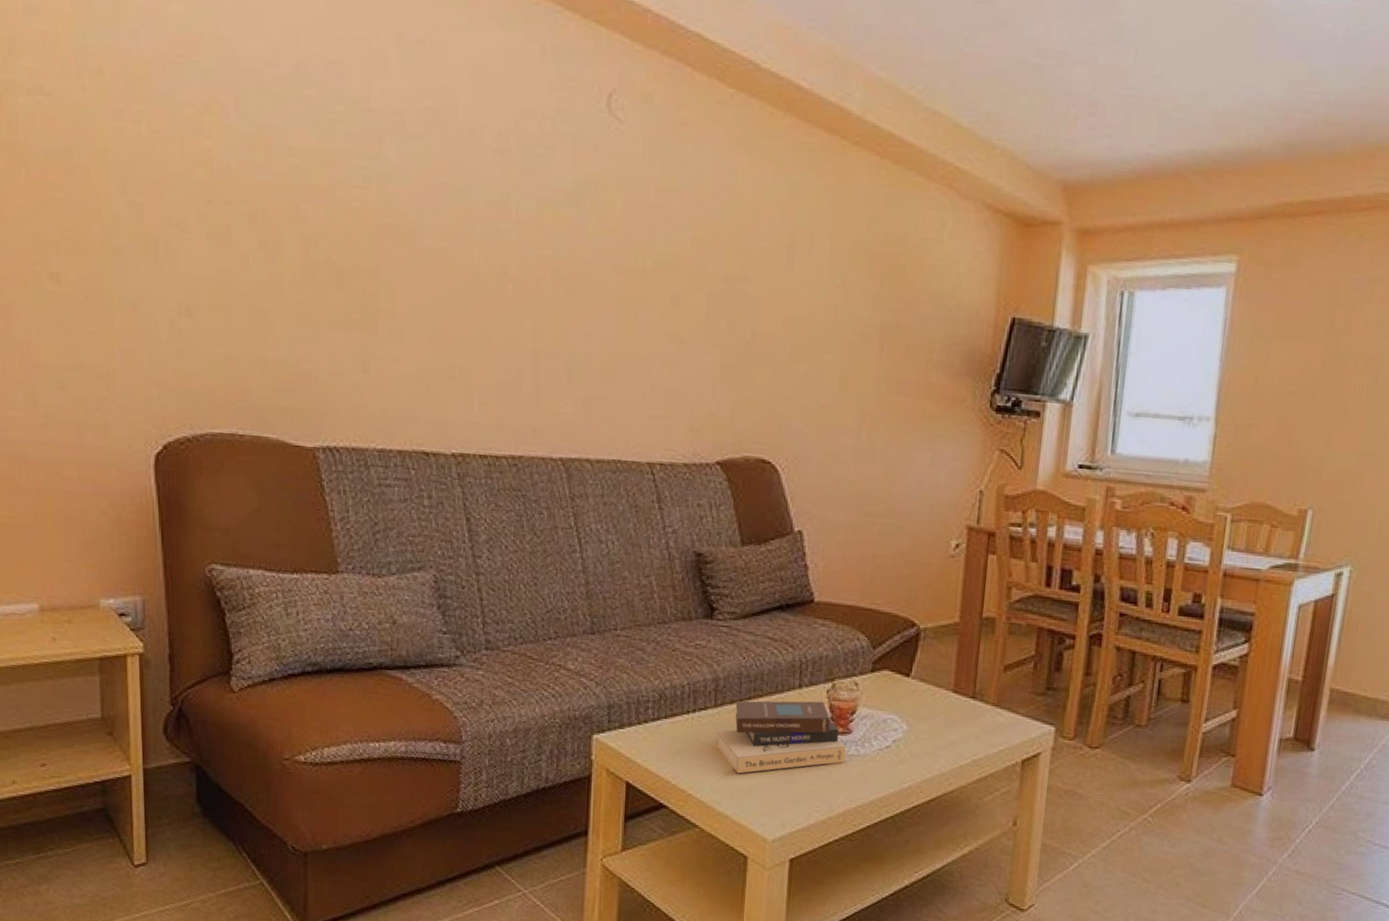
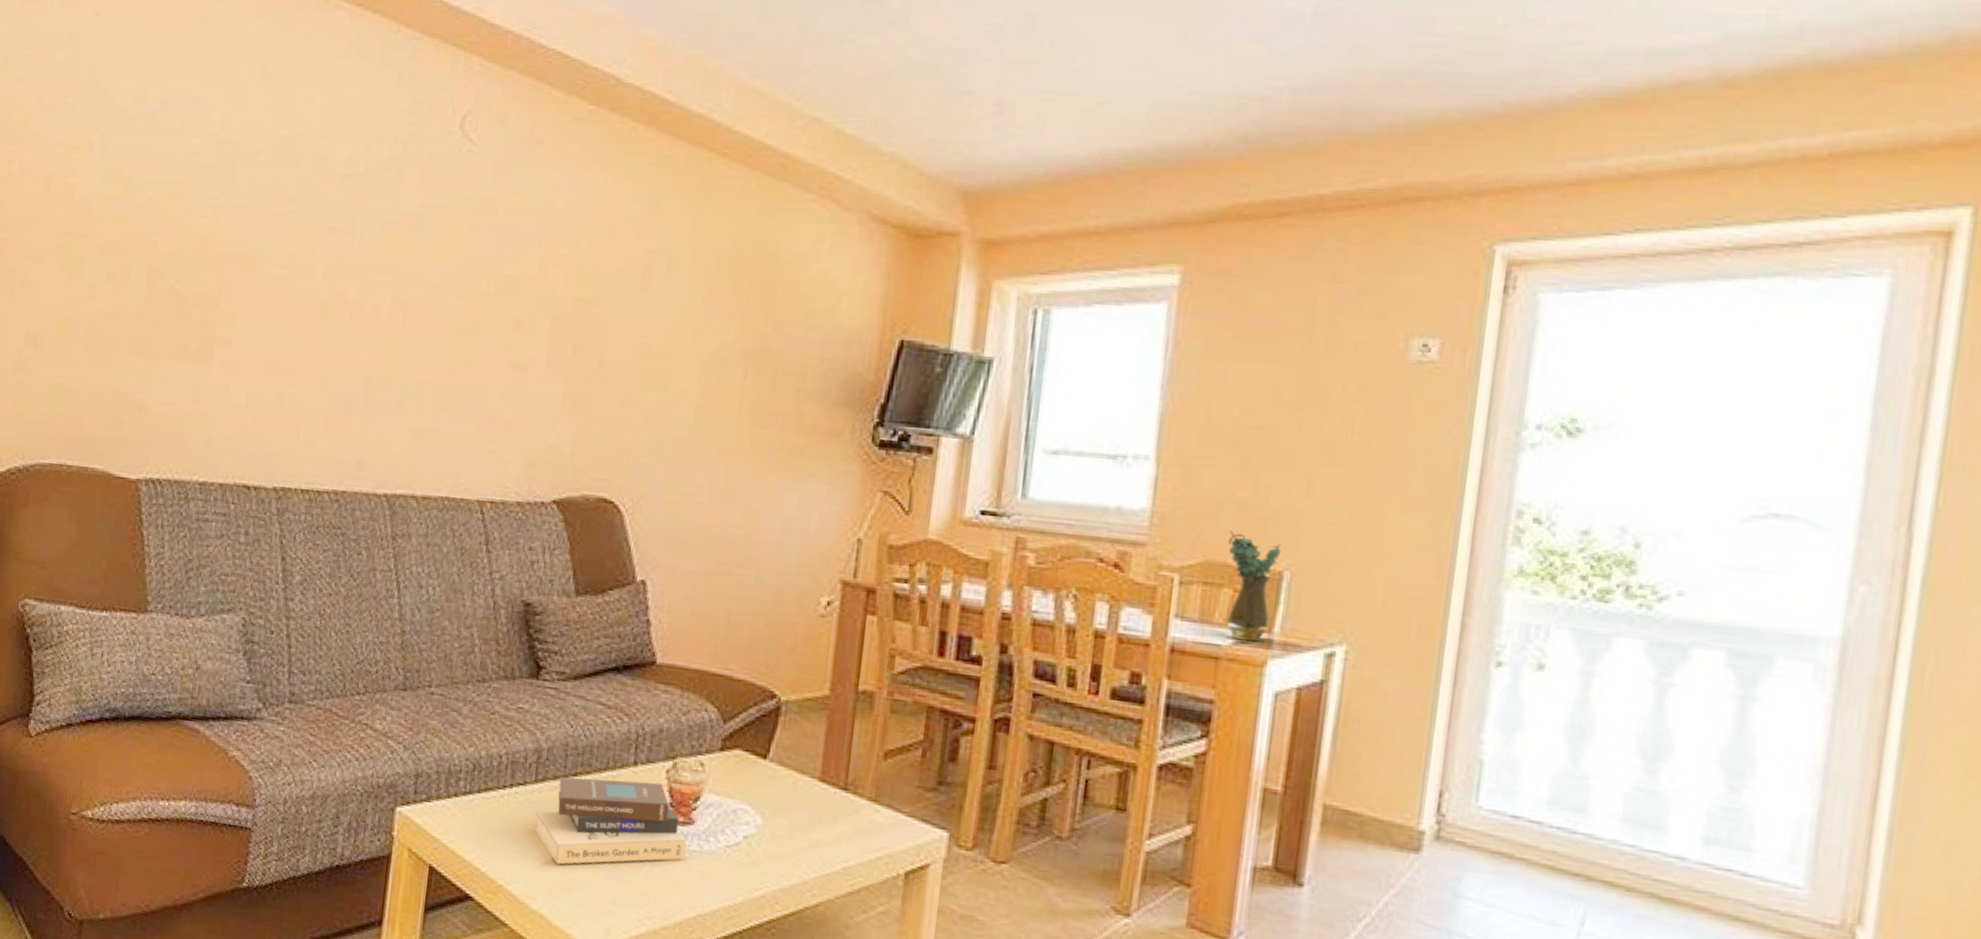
vase: none [1265,478,1307,566] -> present [1226,531,1281,642]

